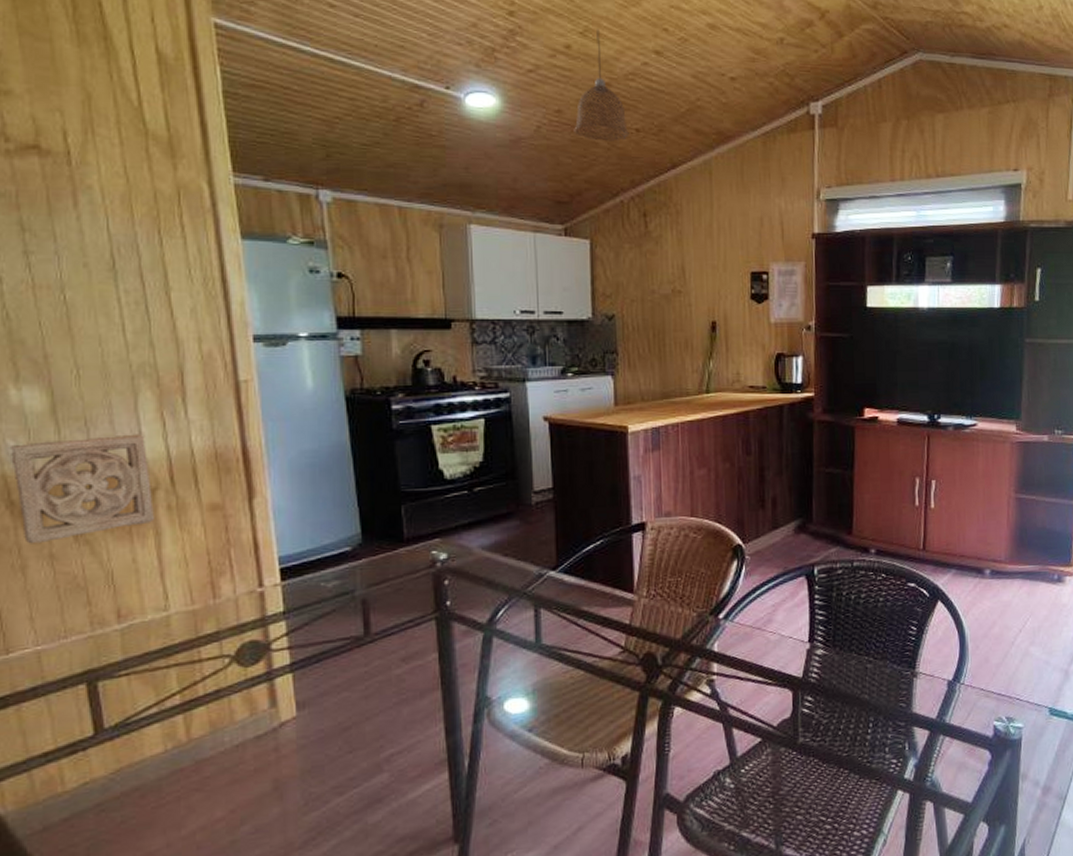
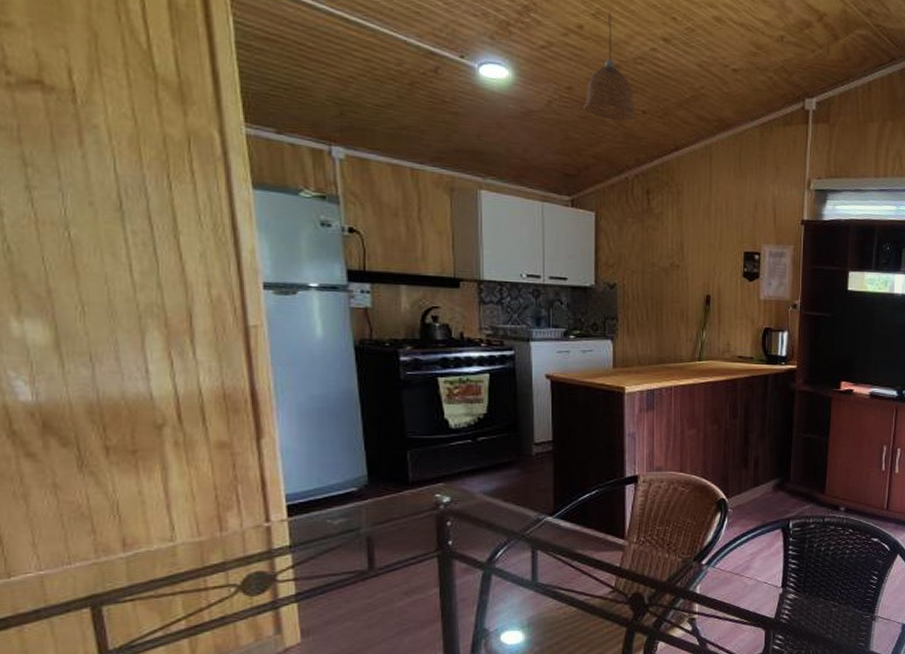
wall ornament: present [9,433,154,544] -> none [10,371,161,473]

